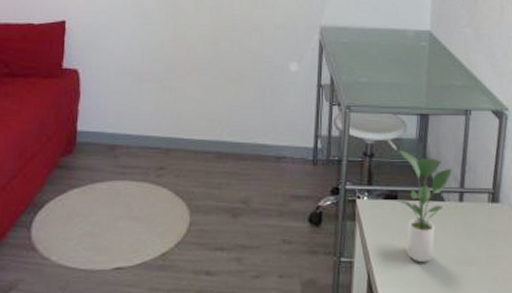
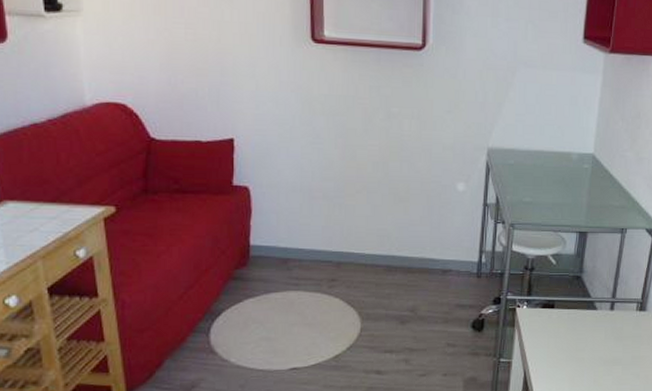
potted plant: present [396,150,452,263] -> none [553,264,605,363]

